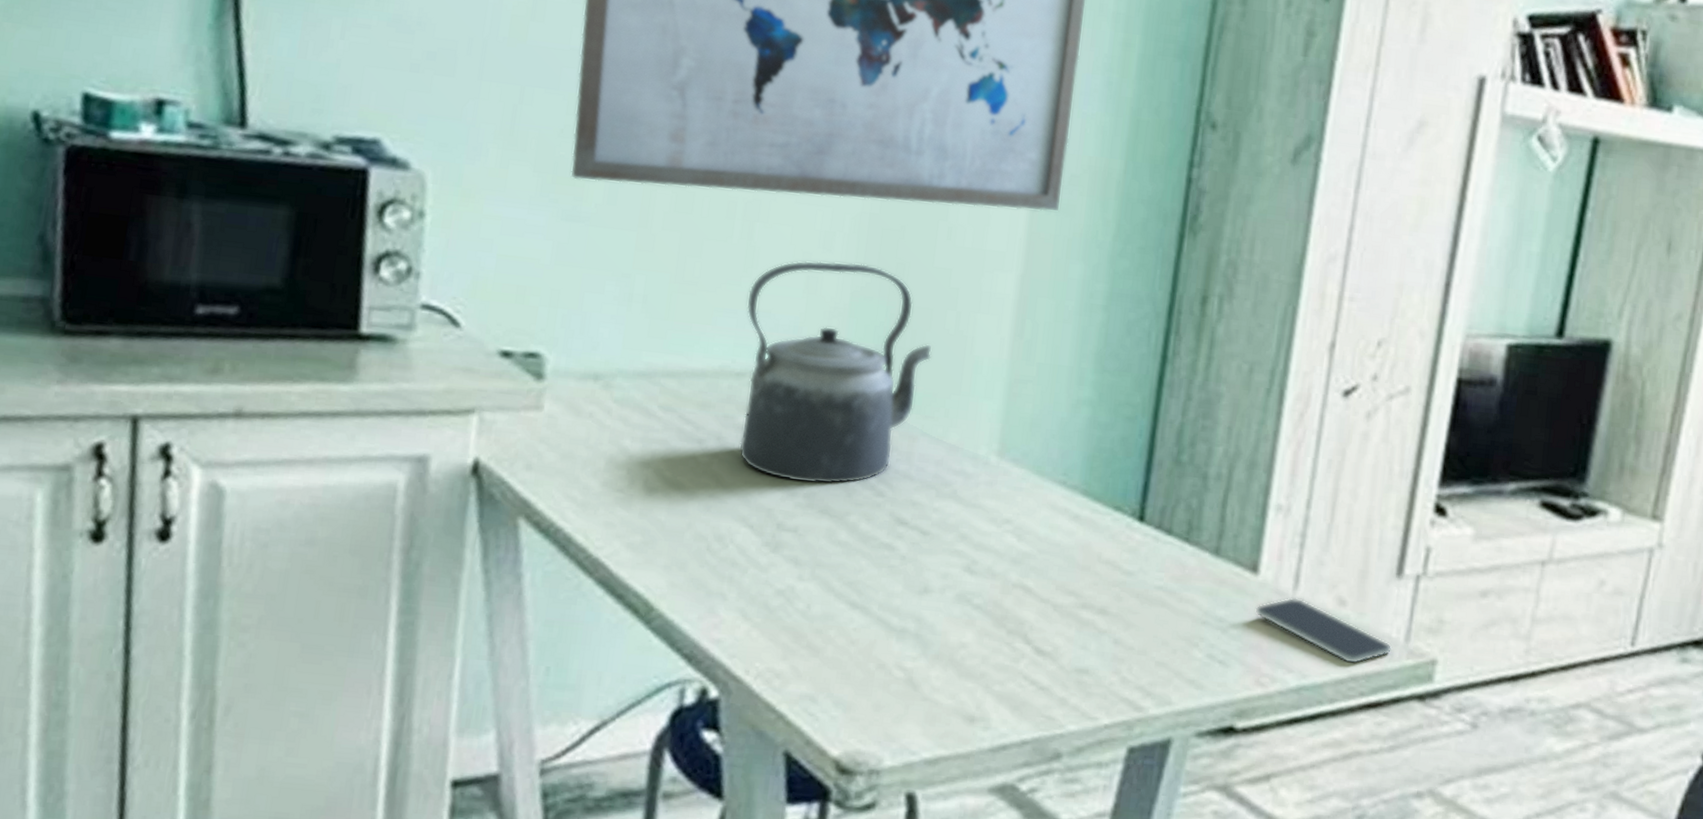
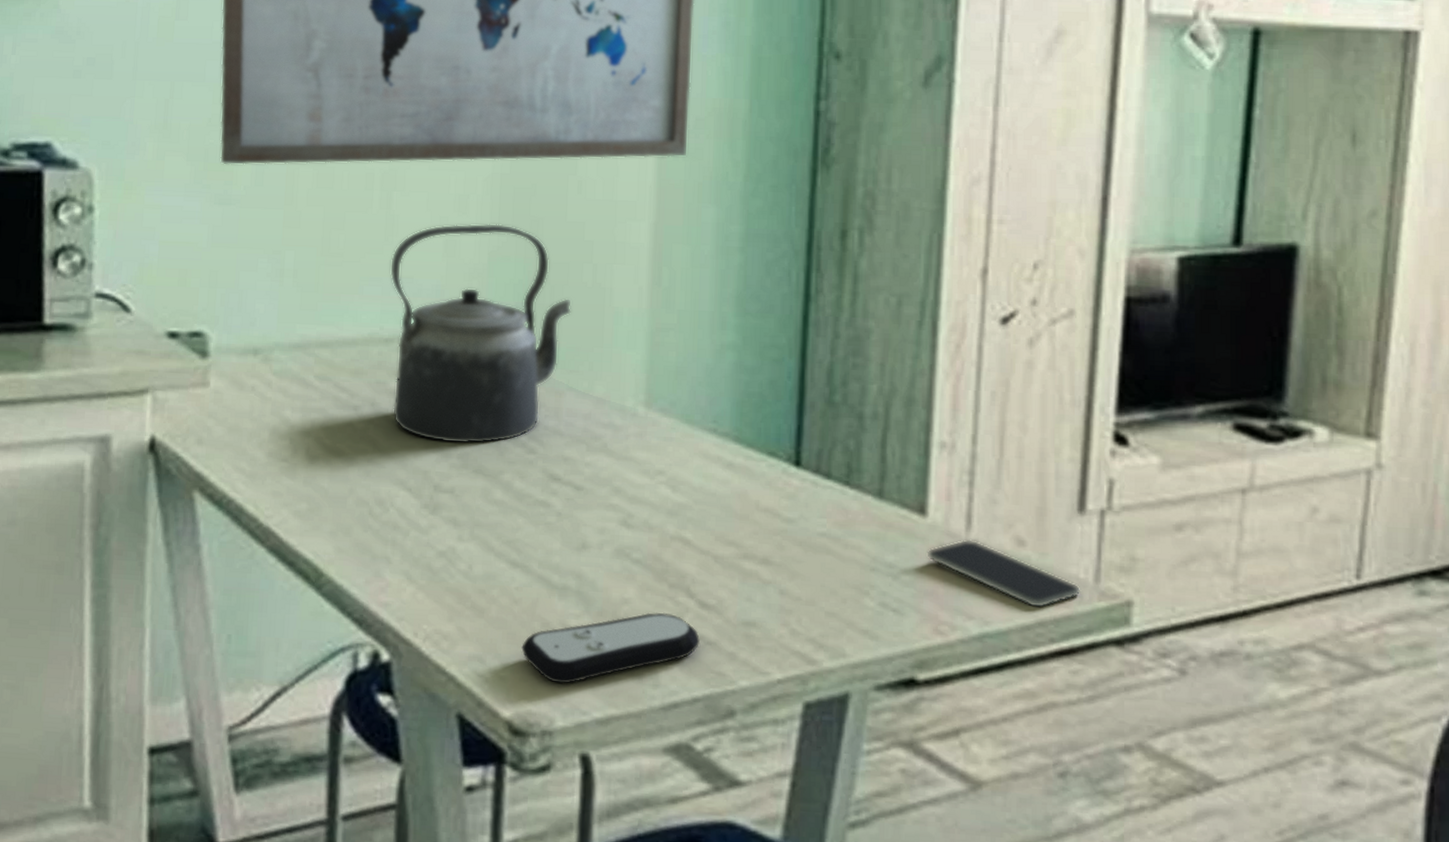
remote control: none [855,657,1033,724] -> present [521,612,700,684]

